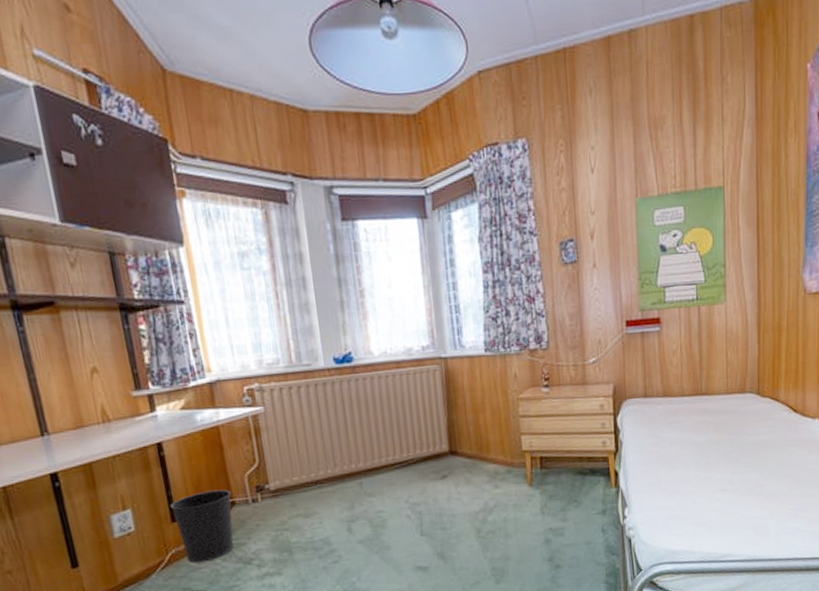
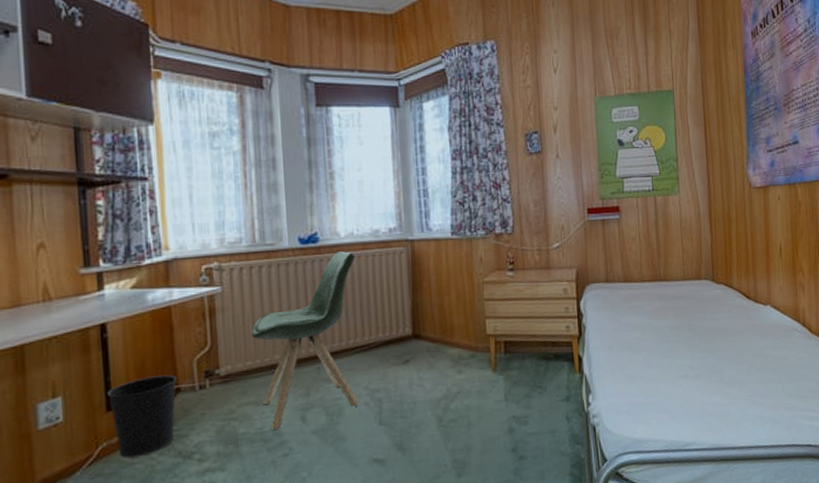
chair: none [295,370,402,540] -> present [250,251,360,431]

